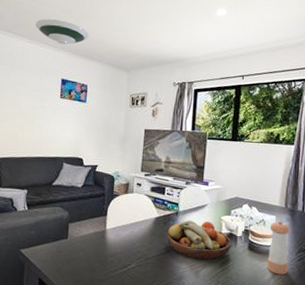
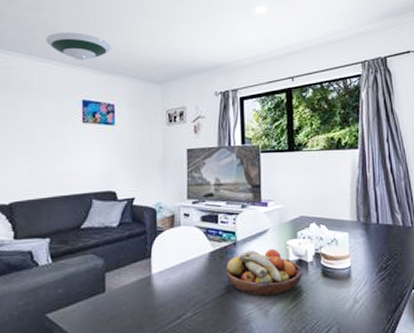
pepper shaker: present [267,221,290,275] -> none [343,237,370,301]

